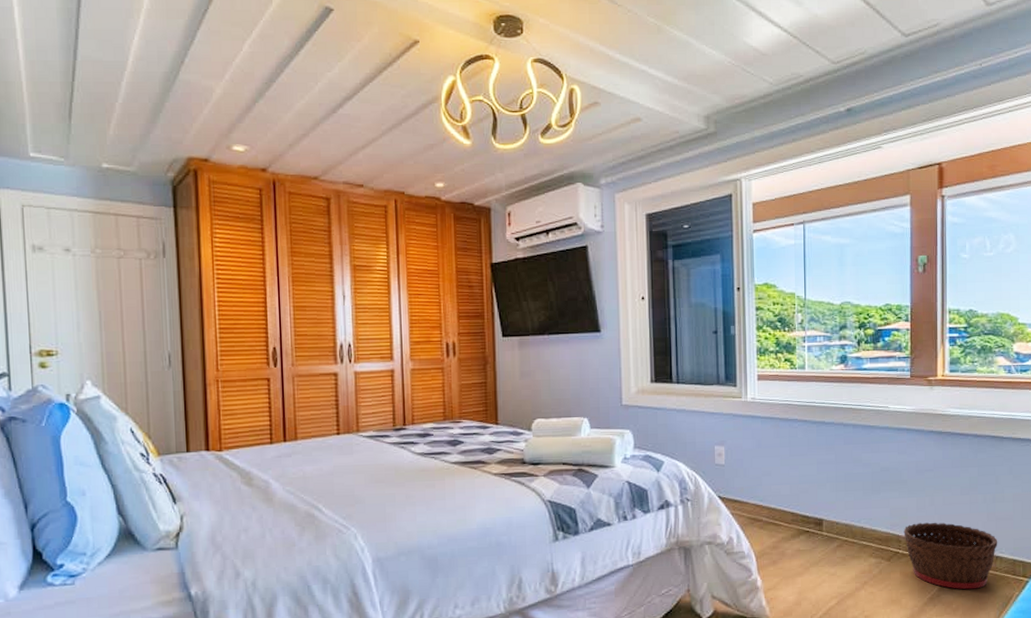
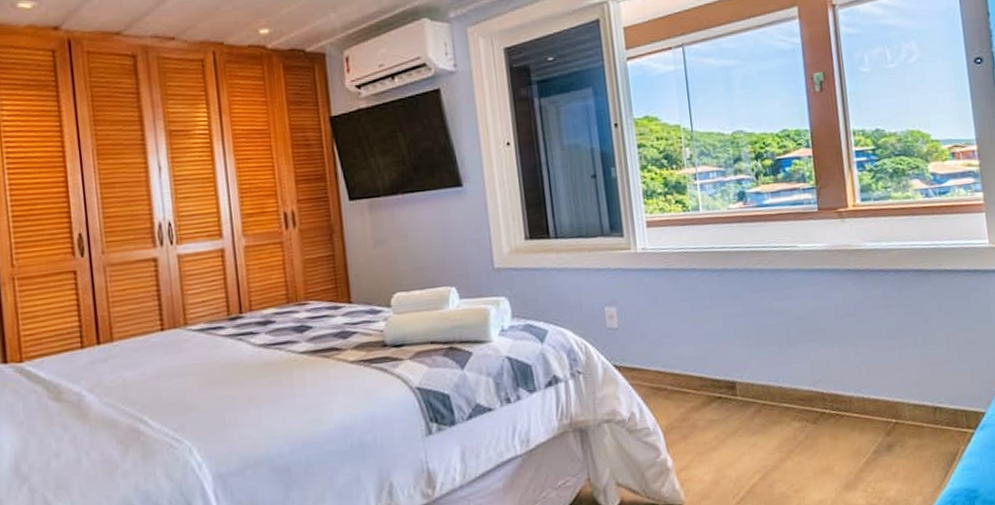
basket: present [903,522,998,590] -> none [828,373,936,450]

